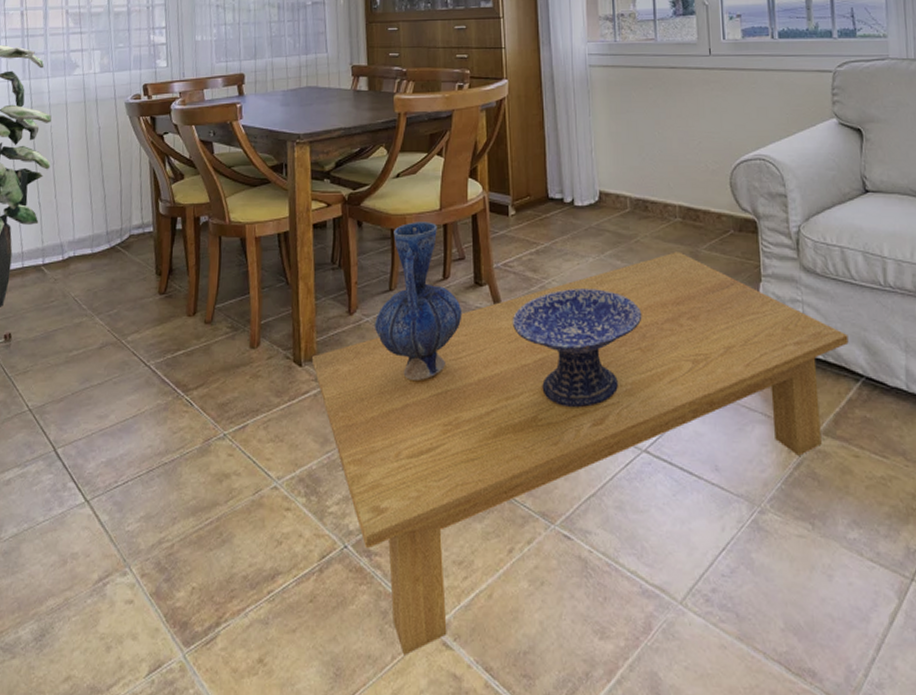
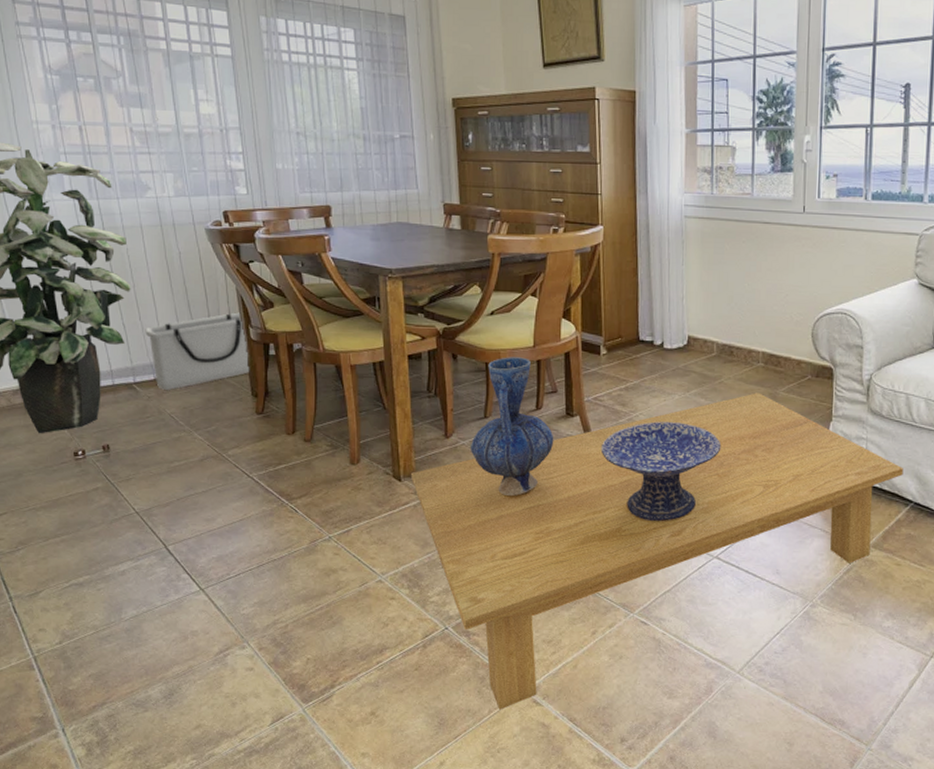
storage bin: none [58,186,157,271] -> present [145,312,250,390]

